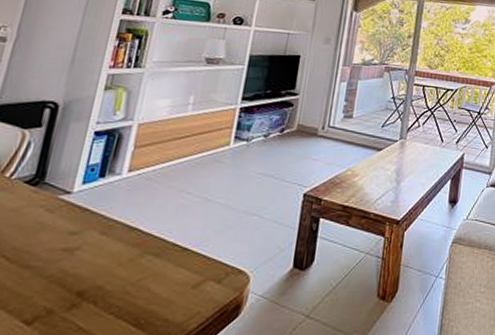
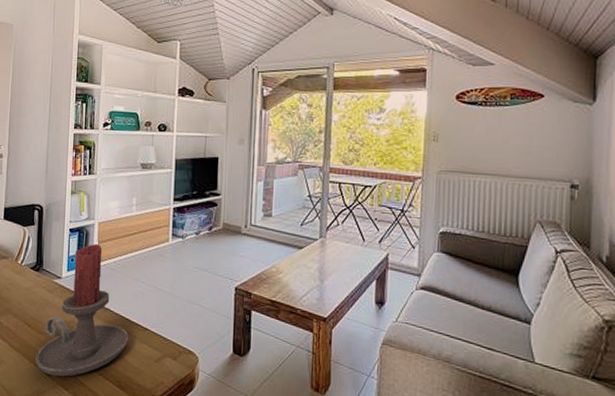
candle holder: none [9,150,160,324] -> present [35,244,129,377]

